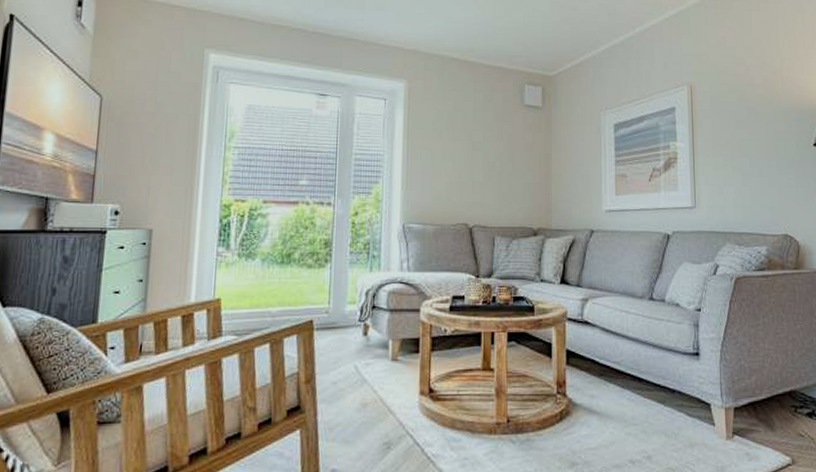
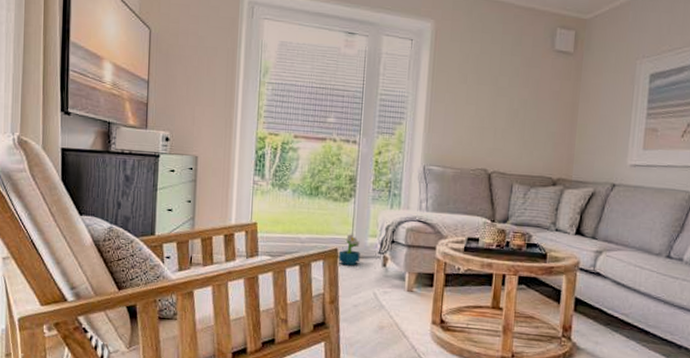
decorative plant: none [314,302,339,338] -> present [338,234,360,266]

